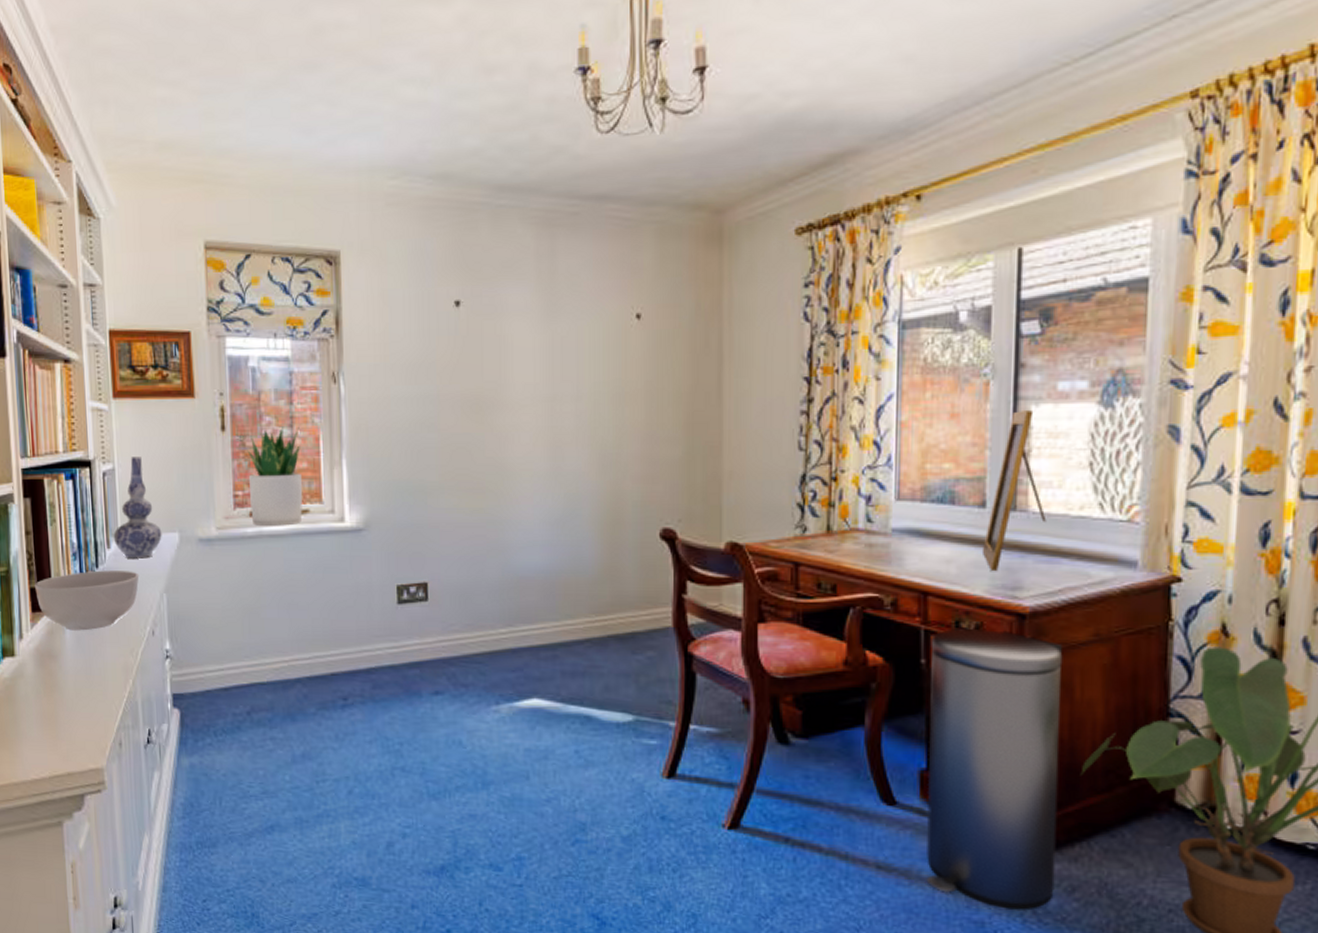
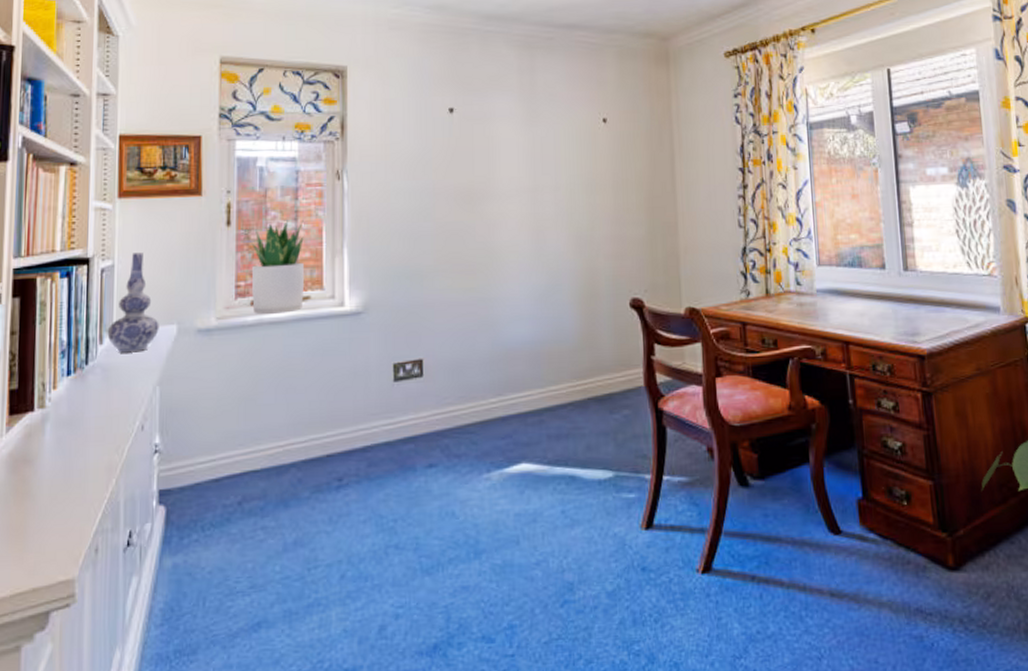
bowl: present [34,570,140,631] -> none [14,365,132,432]
pedal bin: present [926,629,1063,910] -> none [855,370,974,621]
picture frame: present [981,411,1047,572] -> none [886,191,931,322]

